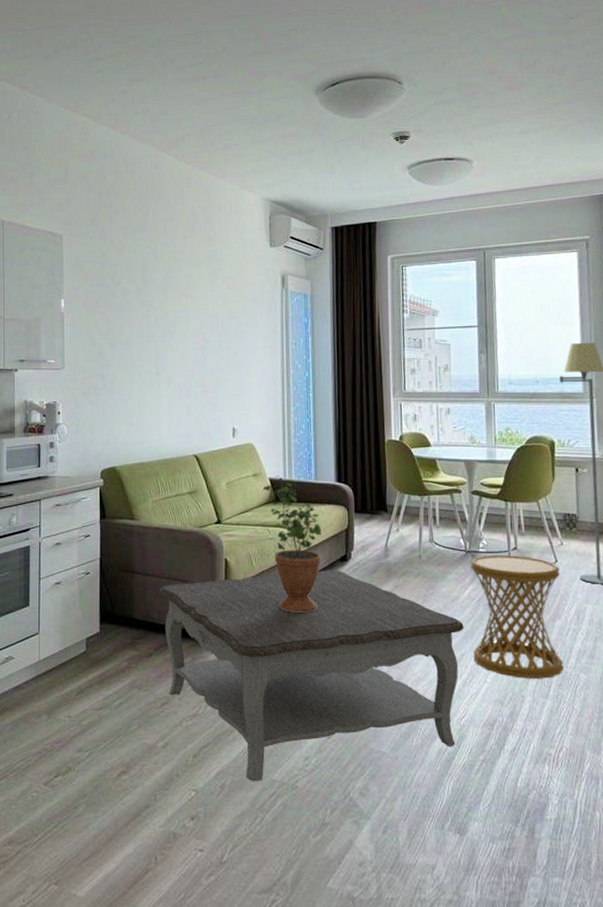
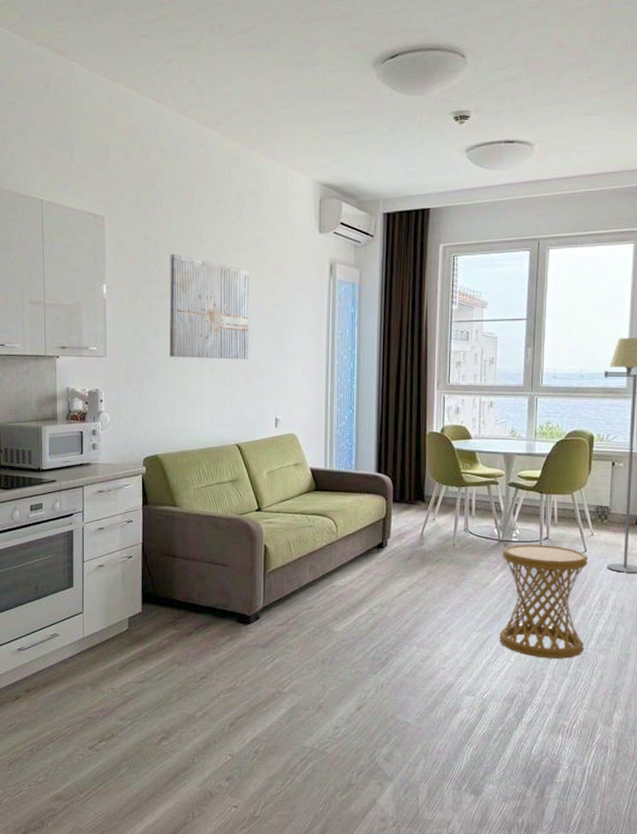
wall art: none [125,268,205,371] -> present [169,253,250,360]
coffee table: present [158,570,464,781] -> none [199,557,492,747]
potted plant: present [262,475,322,612] -> none [303,465,360,596]

